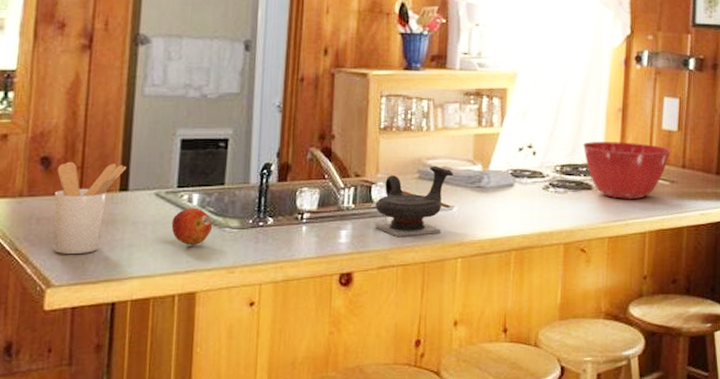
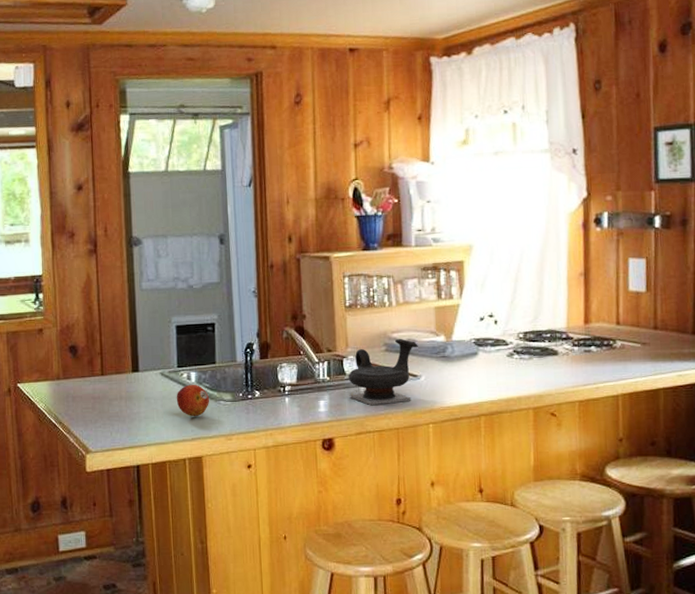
utensil holder: present [53,161,127,254] -> none [82,348,136,426]
mixing bowl: present [582,140,672,199] -> none [544,306,641,363]

